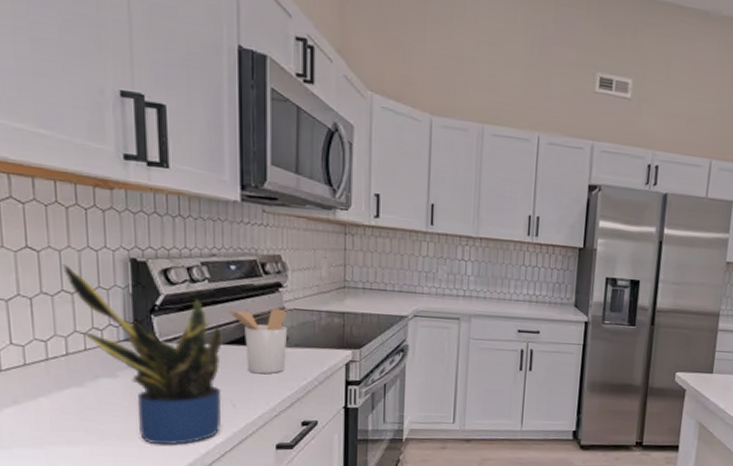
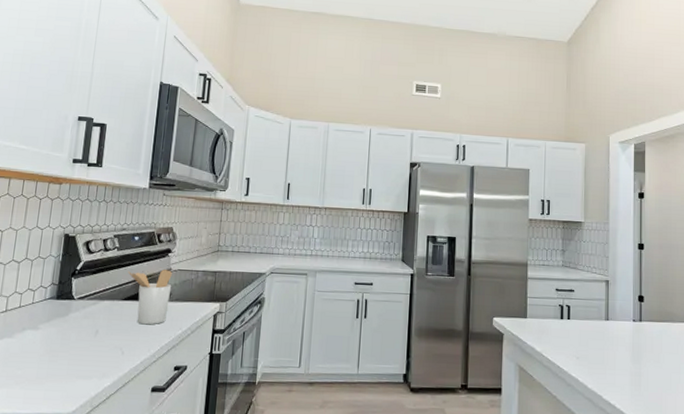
potted plant: present [61,264,222,445] -> none [16,240,122,388]

